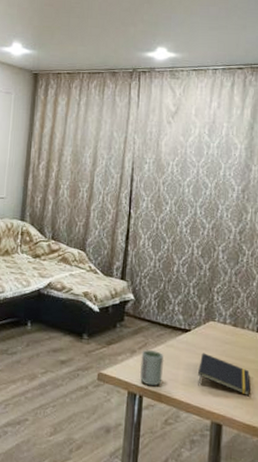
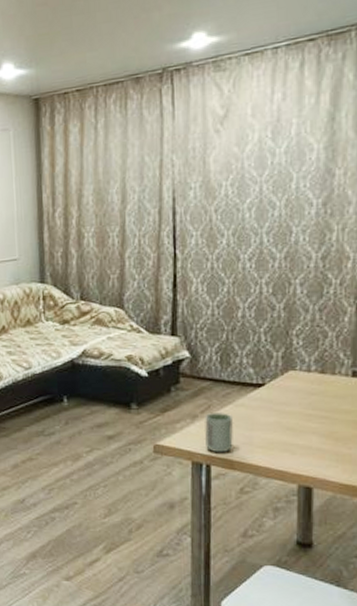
notepad: present [197,353,250,396] -> none [277,408,347,452]

